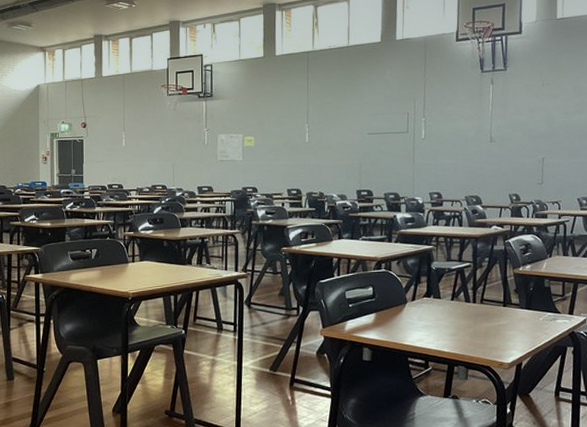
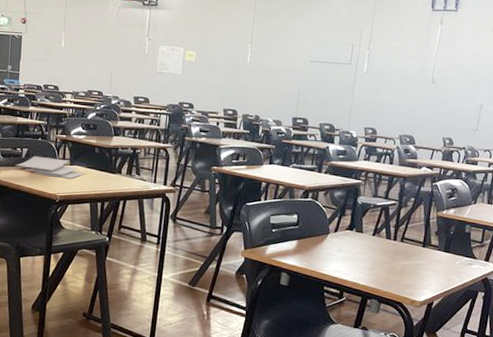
papers: none [85,255,157,275] -> present [15,155,86,178]

